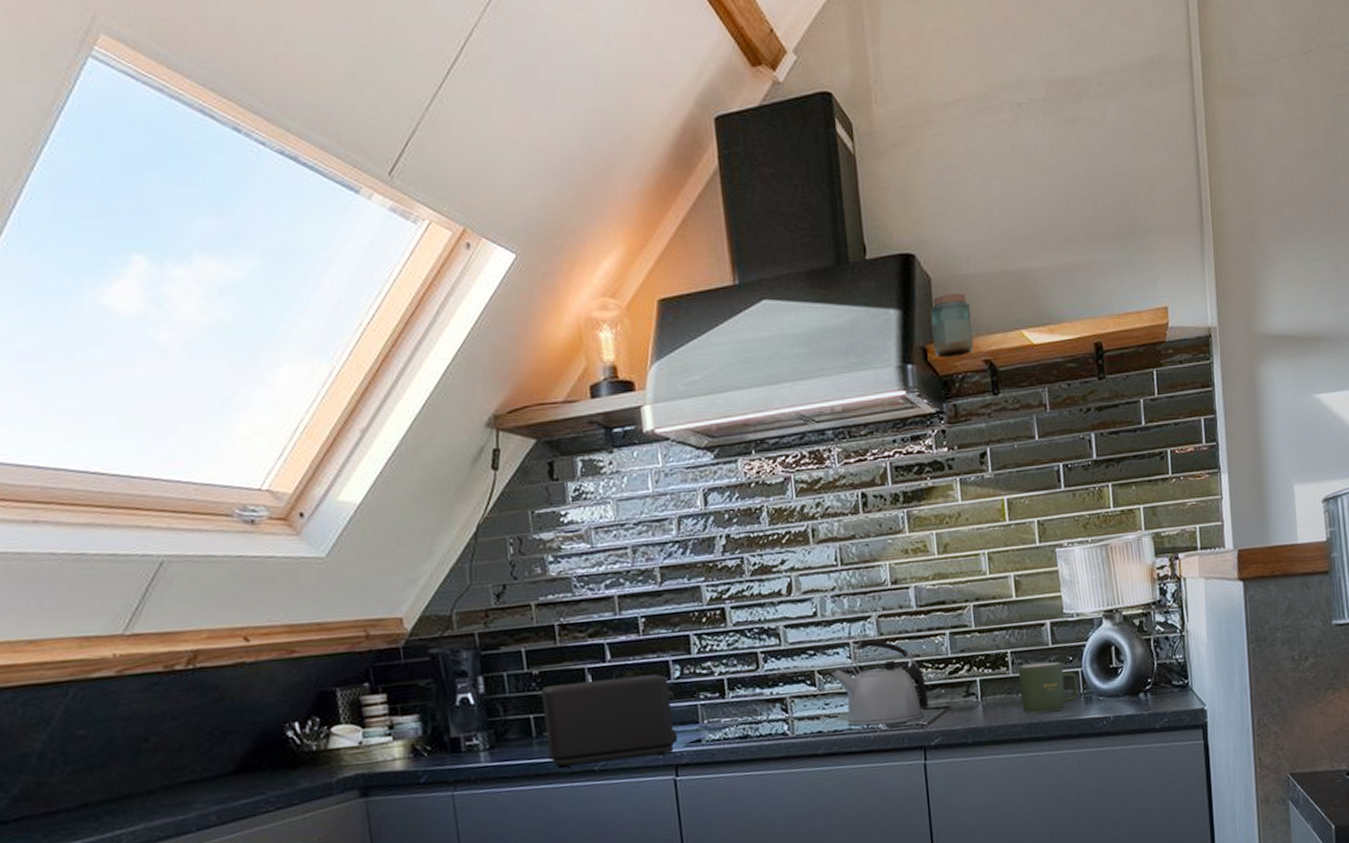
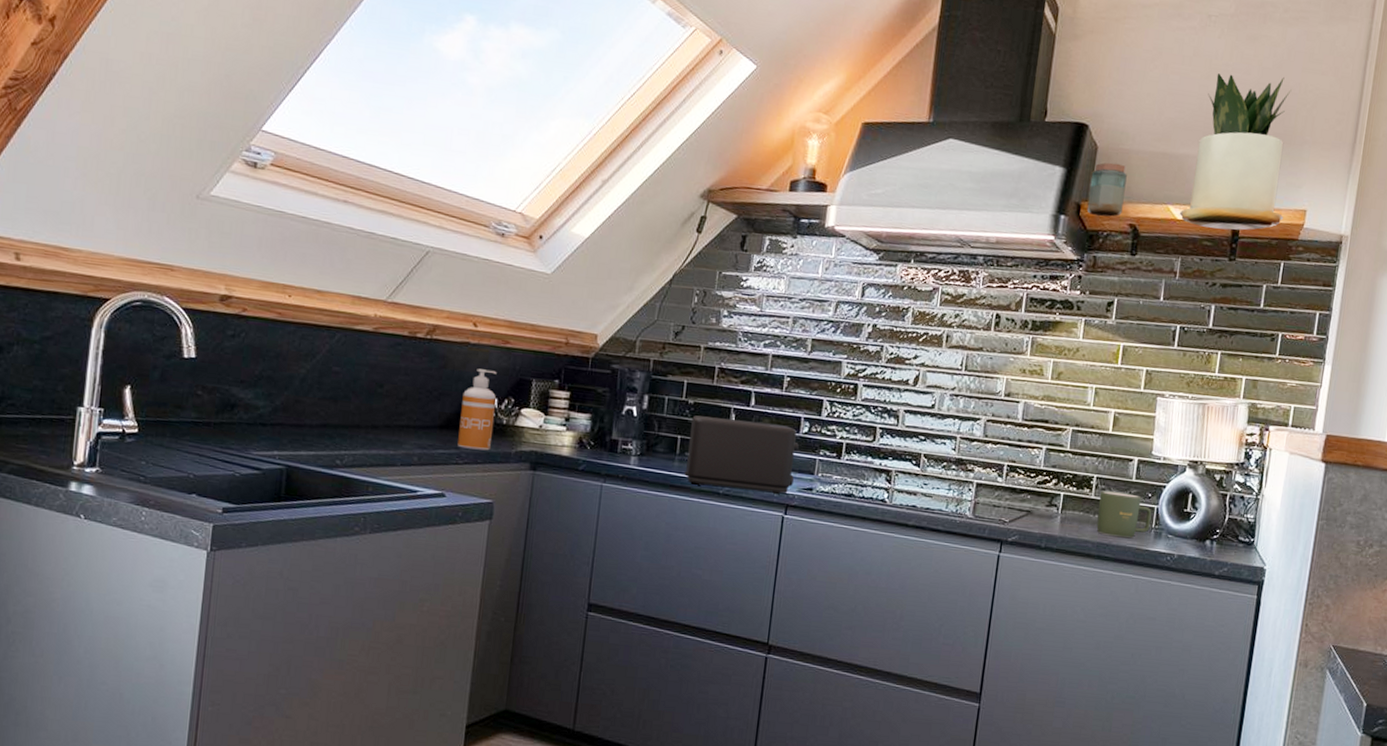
soap dispenser: none [253,689,306,792] -> present [457,368,497,451]
kettle: present [831,638,929,728] -> none [935,436,1016,518]
planter: none [1034,161,1146,348] -> present [1179,73,1292,230]

